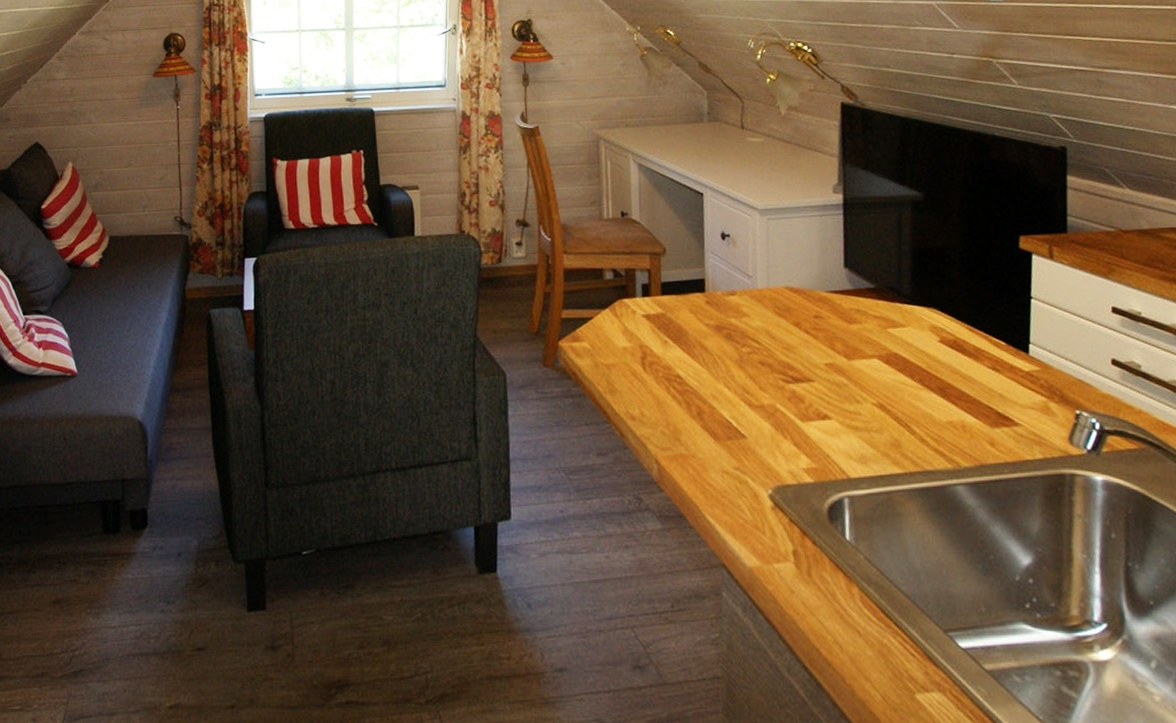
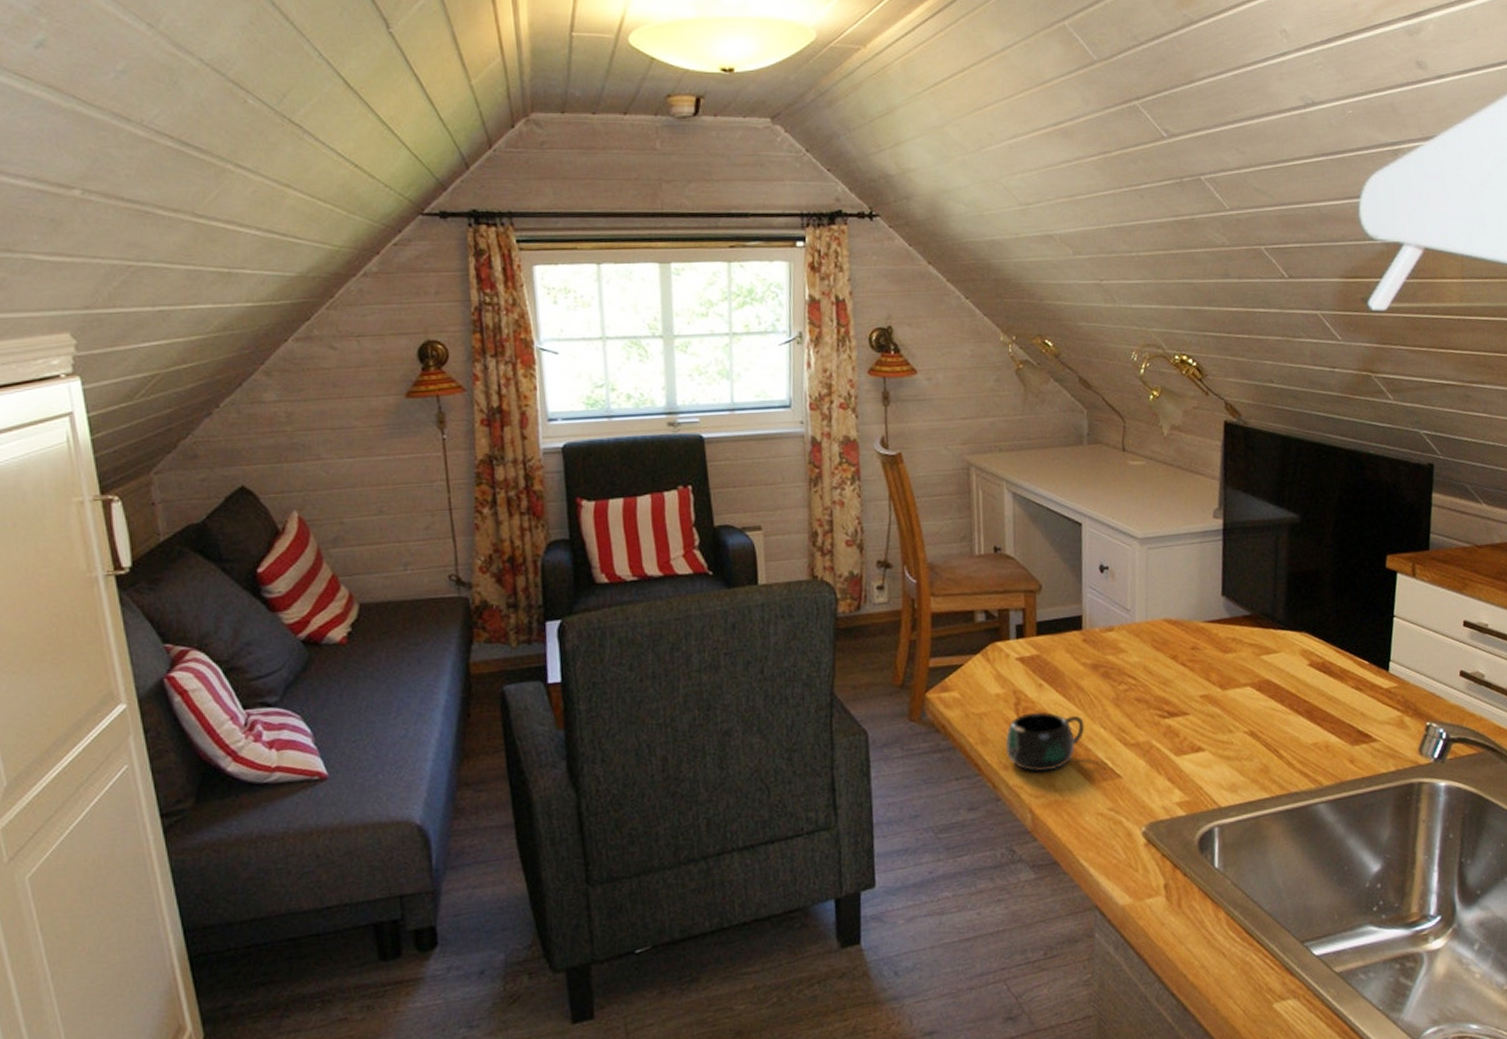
mug: none [633,367,709,425] -> present [1006,711,1085,772]

